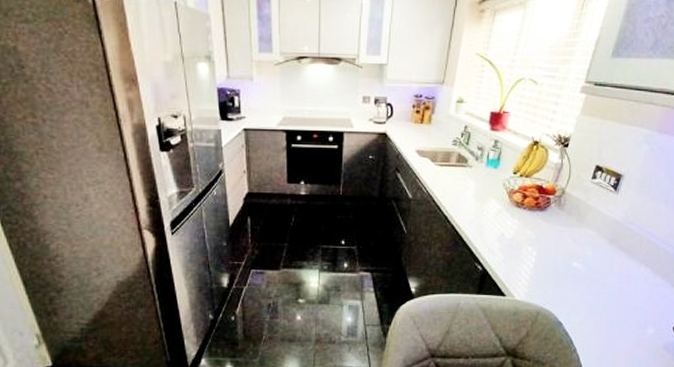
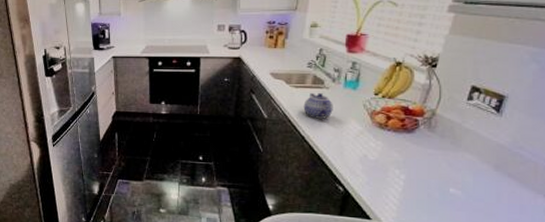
teapot: none [447,172,476,198] -> present [303,93,333,119]

